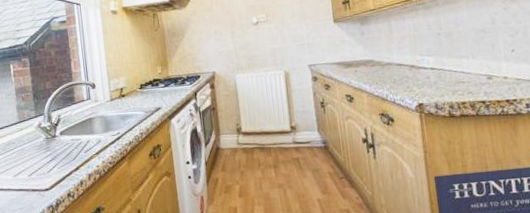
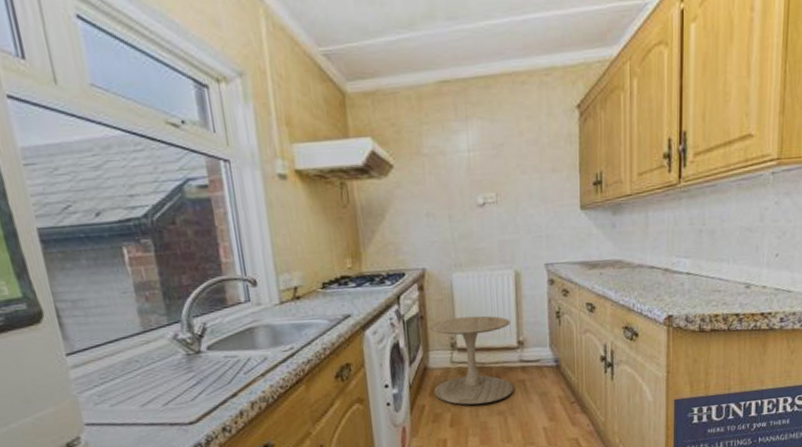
side table: none [219,106,290,179] -> present [428,315,514,405]

